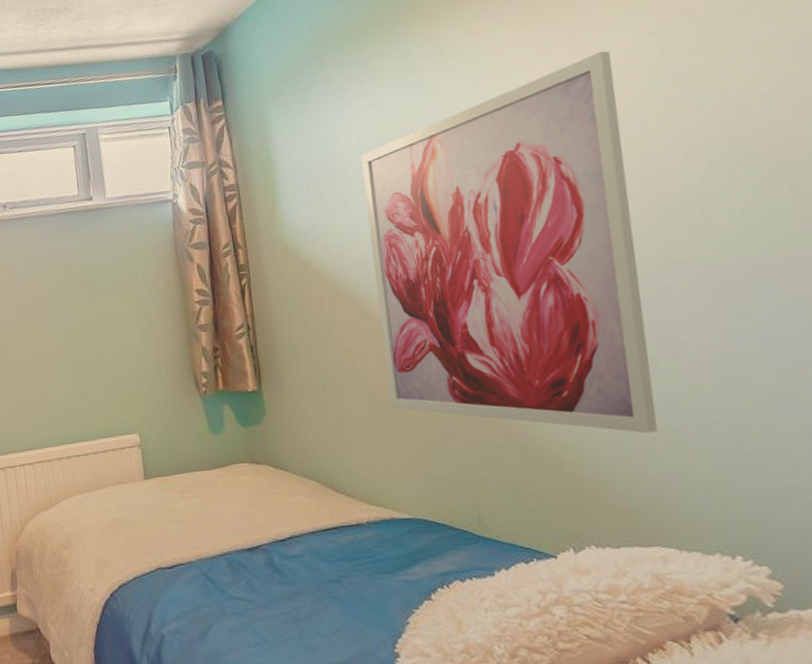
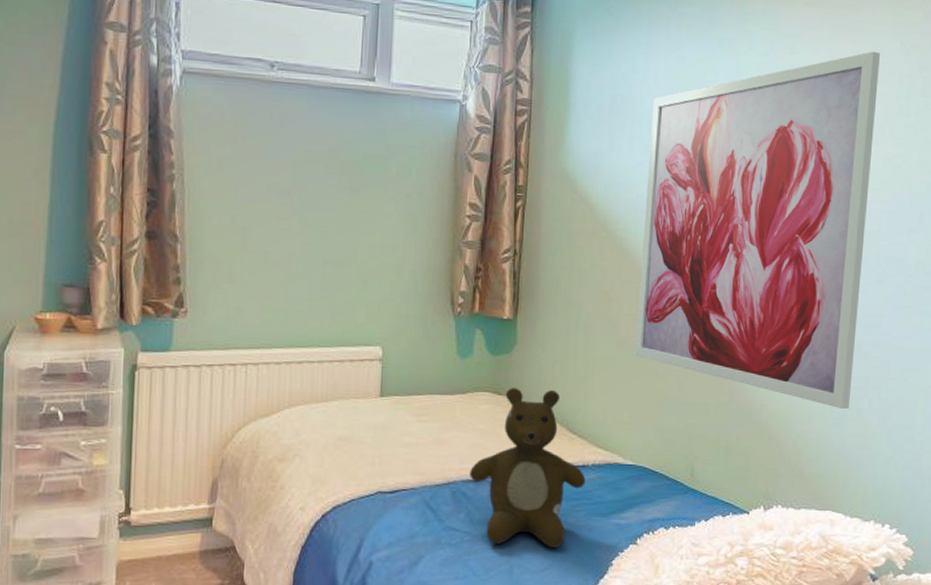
teddy bear: none [242,453,363,610] -> present [470,388,586,548]

